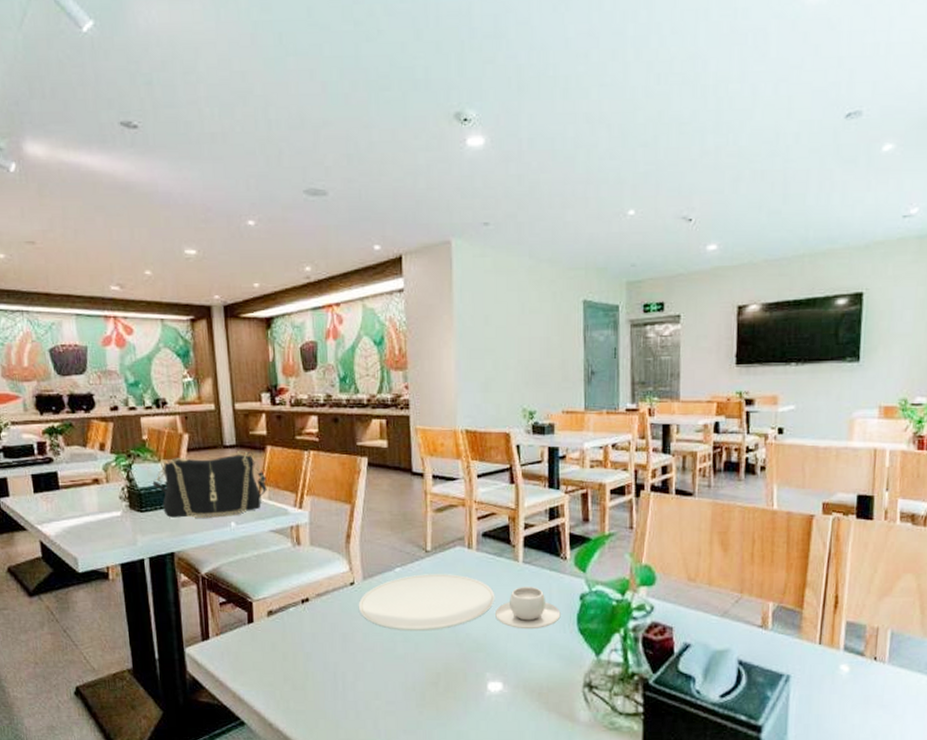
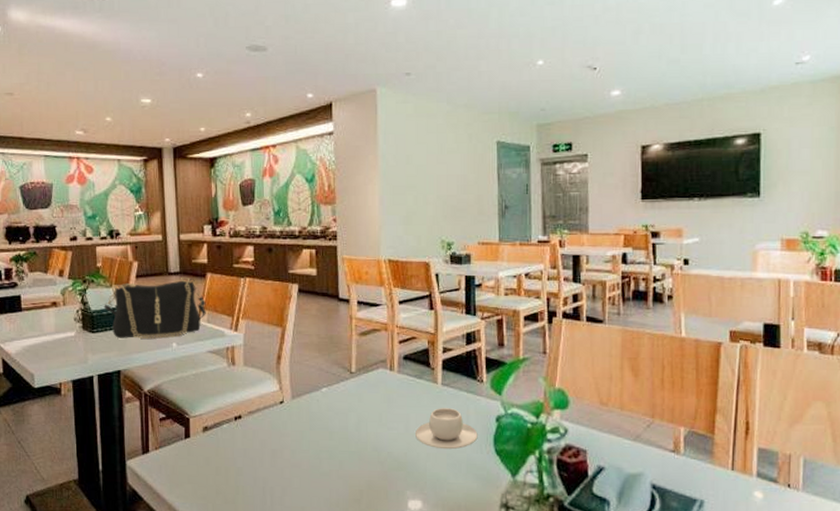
plate: present [358,574,495,632] -> none [287,394,416,450]

